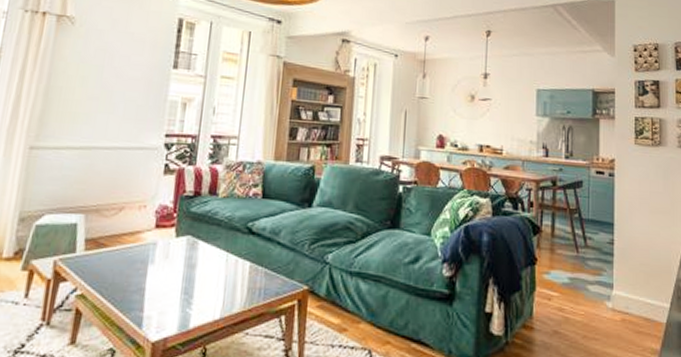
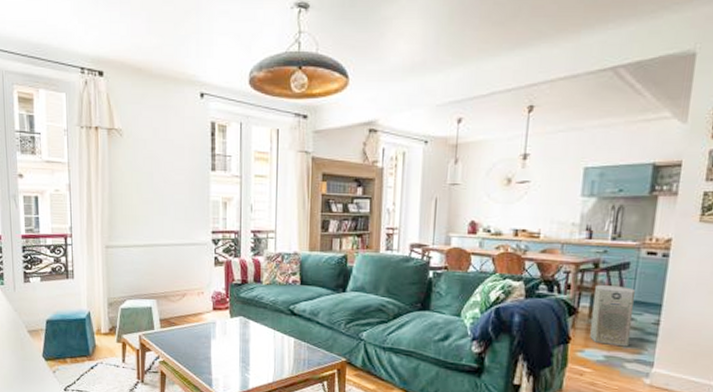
air purifier: none [554,203,590,268] -> present [590,285,635,347]

